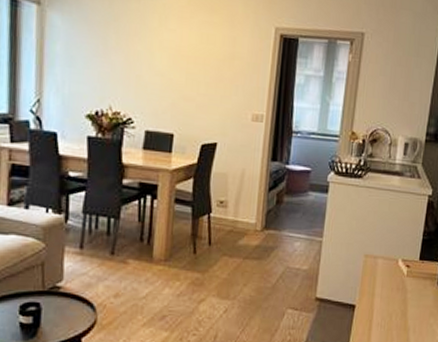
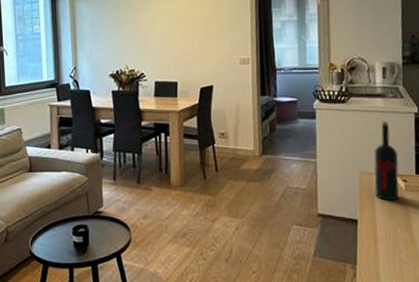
wine bottle: none [377,201,405,287] -> present [374,120,399,201]

